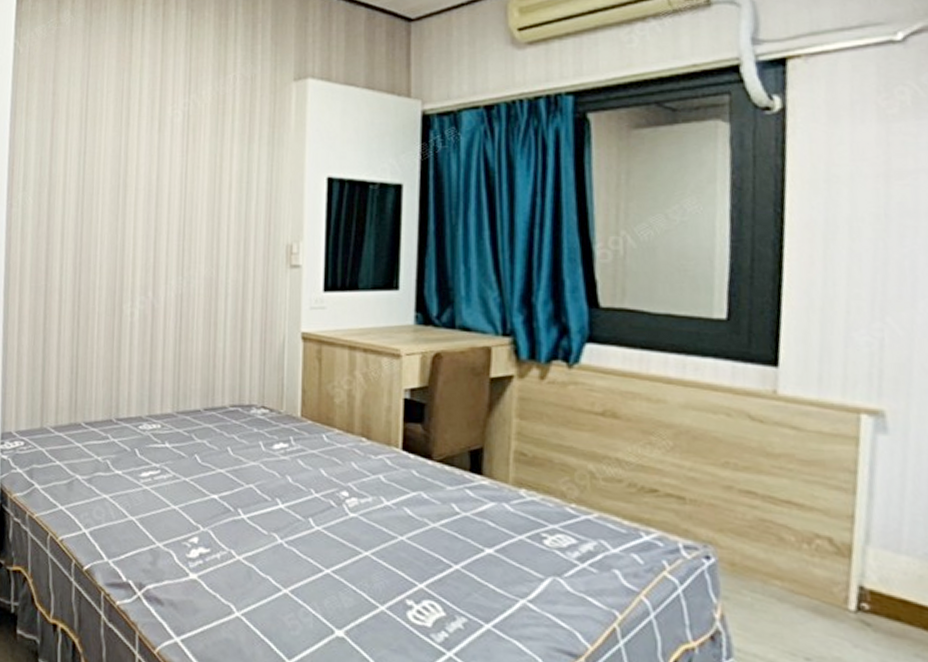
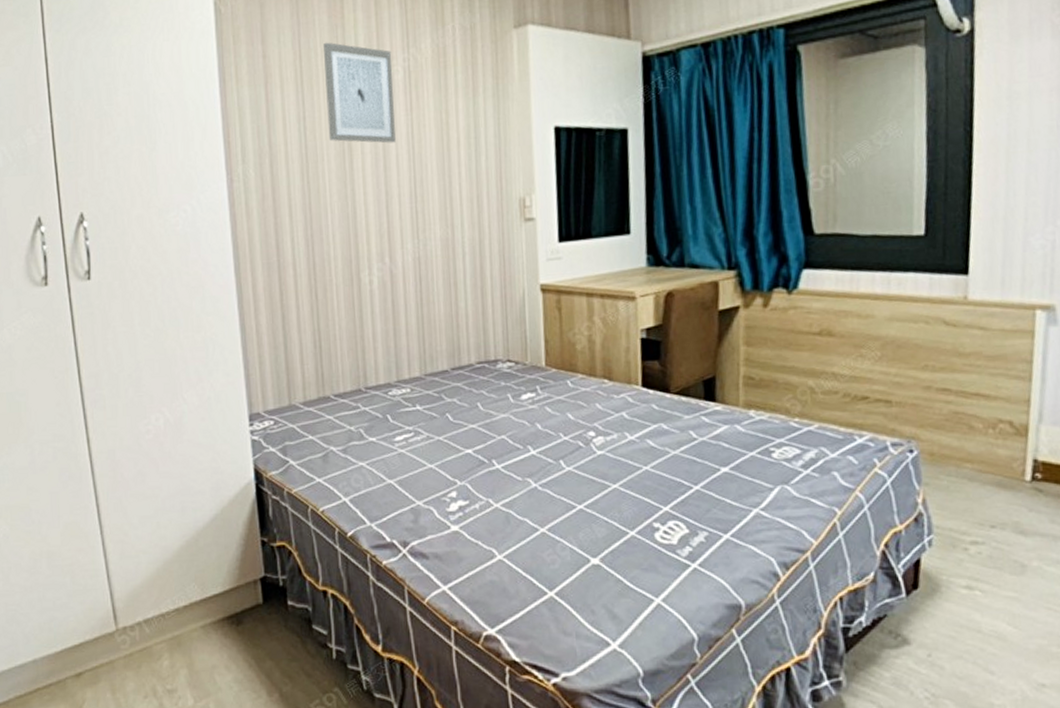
wall art: none [106,84,173,182] -> present [324,42,396,143]

